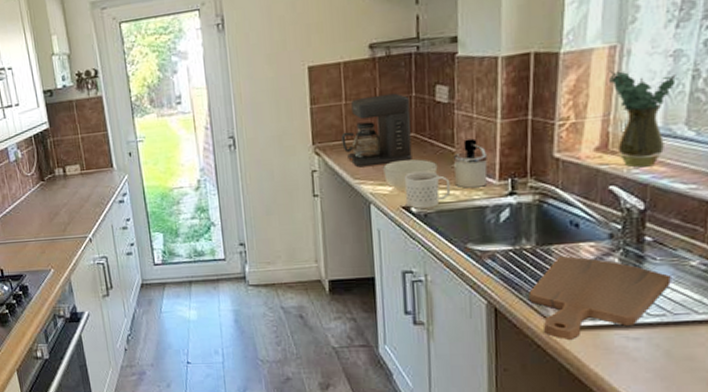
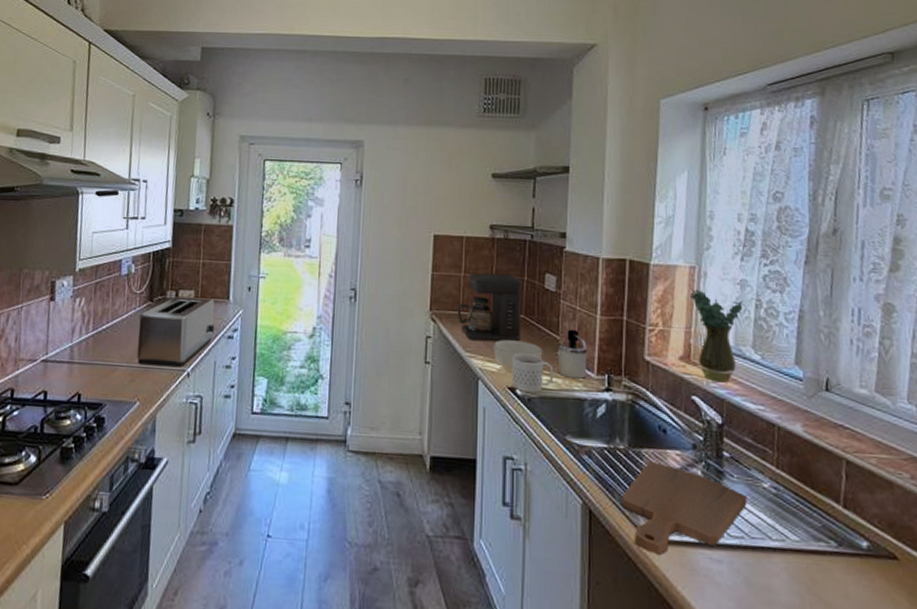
toaster: none [35,169,106,237] -> present [137,296,215,367]

